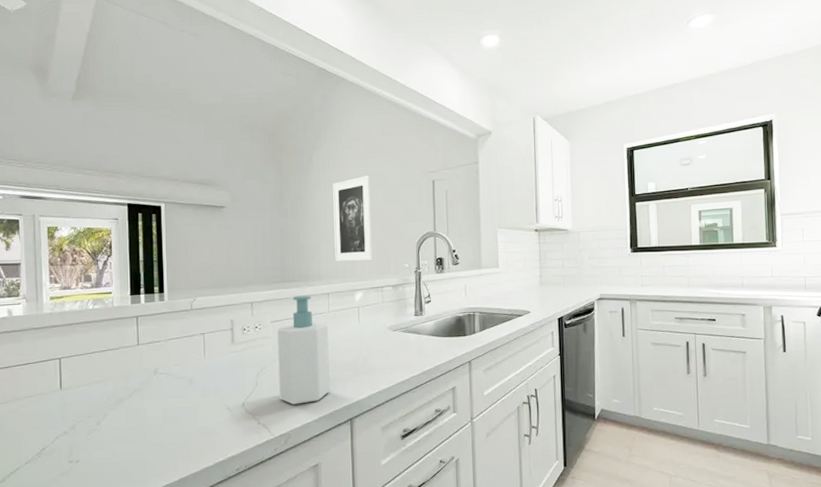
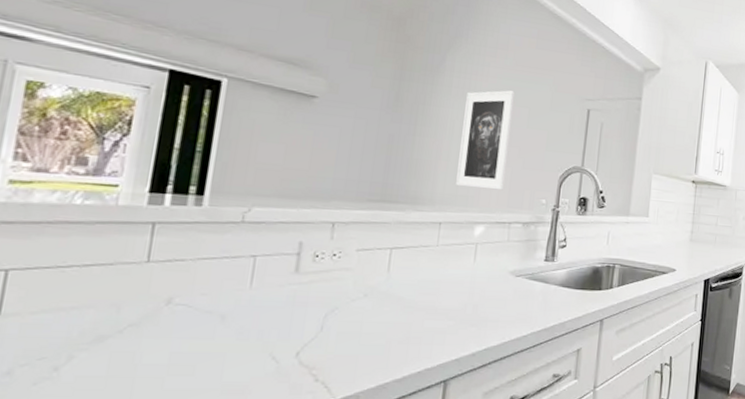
soap bottle: present [277,295,330,405] -> none [352,220,433,358]

